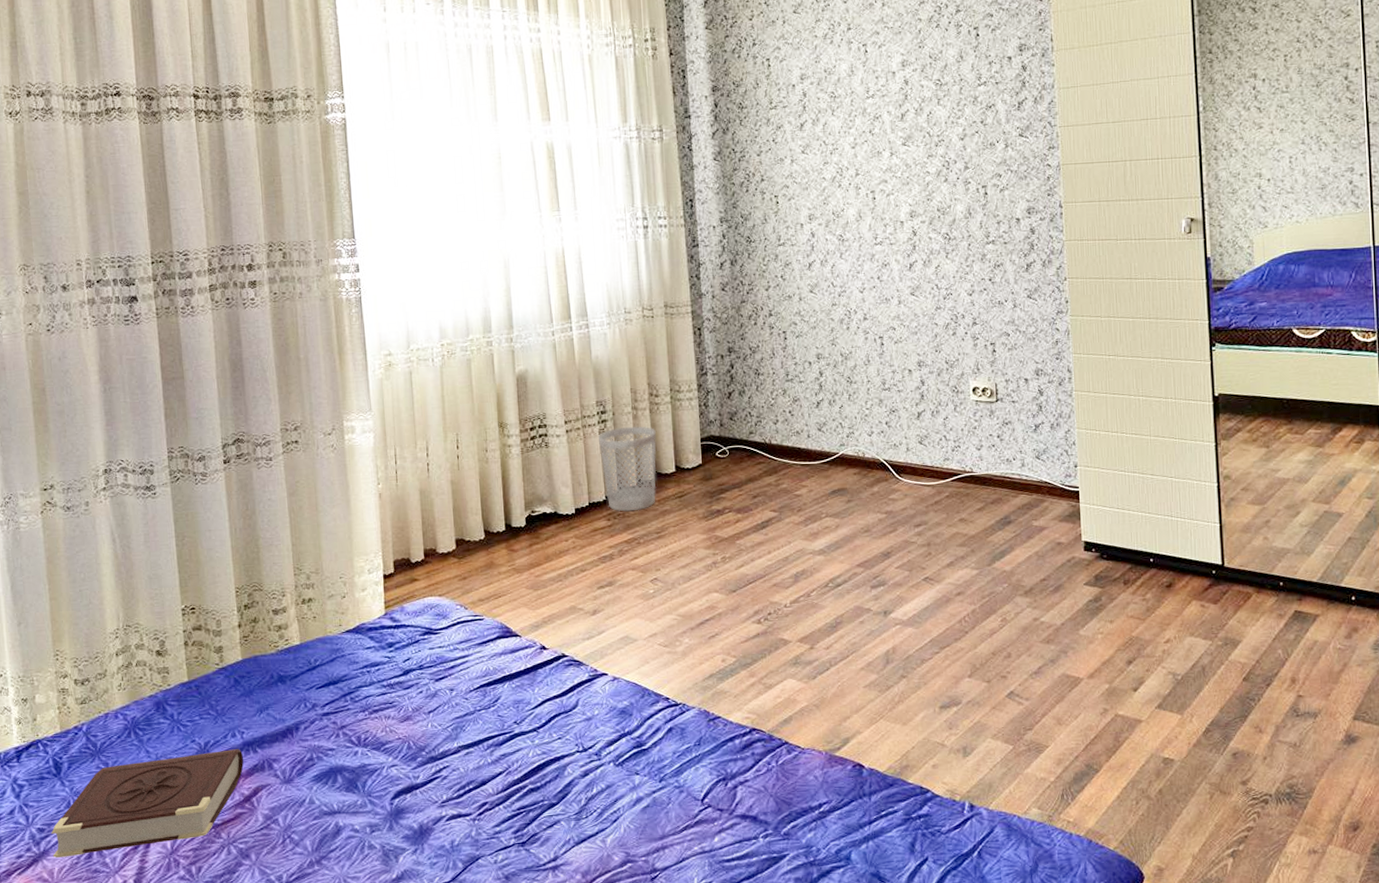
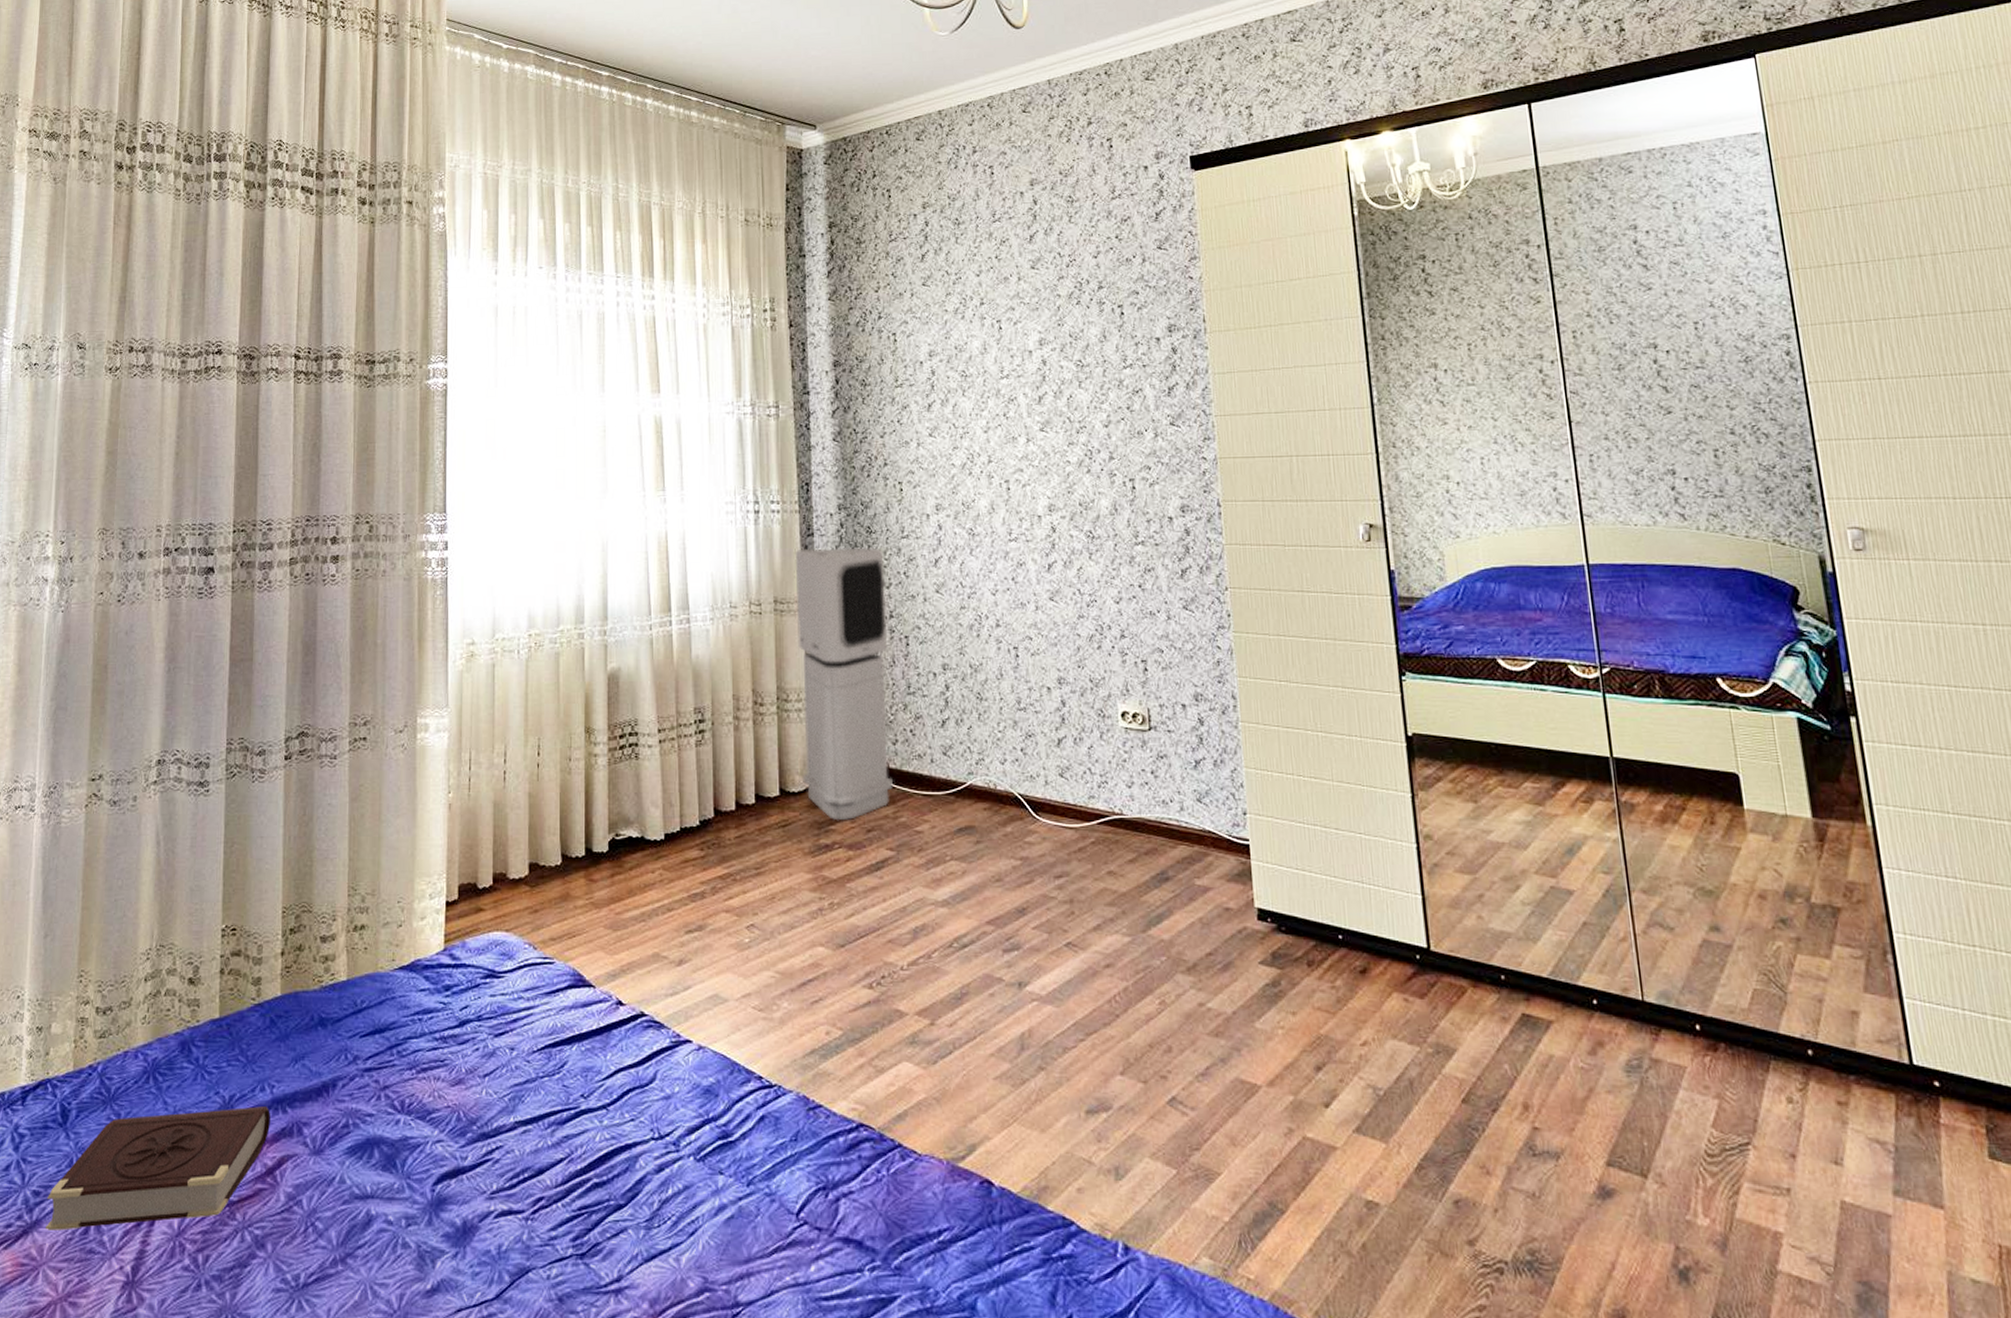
wastebasket: present [597,426,657,512] -> none [694,739,760,841]
air purifier: none [683,255,775,490] -> present [796,547,893,821]

